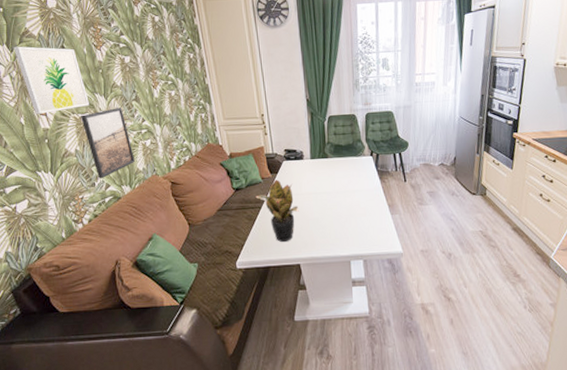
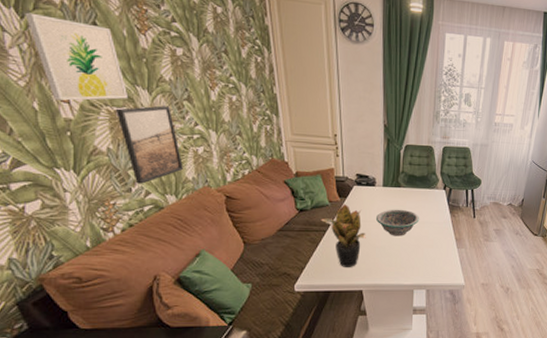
decorative bowl: none [306,179,349,207] -> present [375,209,419,236]

